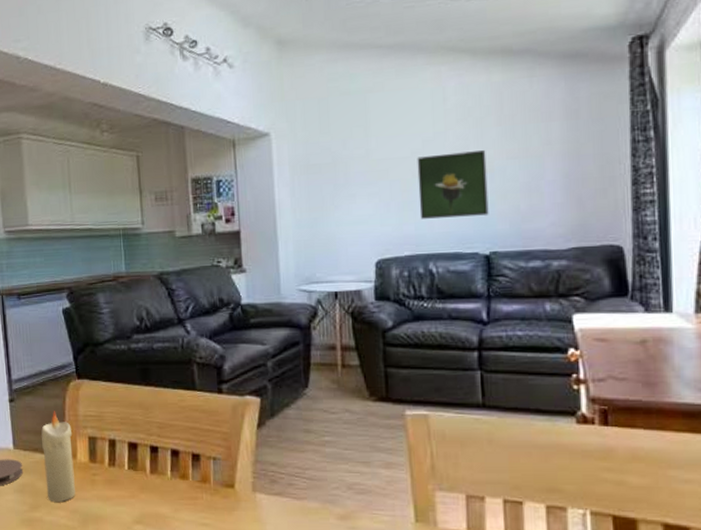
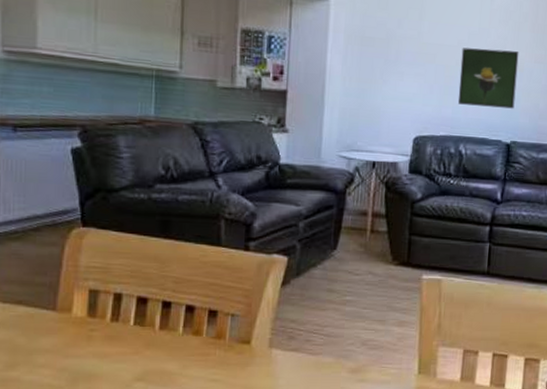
candle: present [41,411,75,502] -> none [28,260,70,359]

